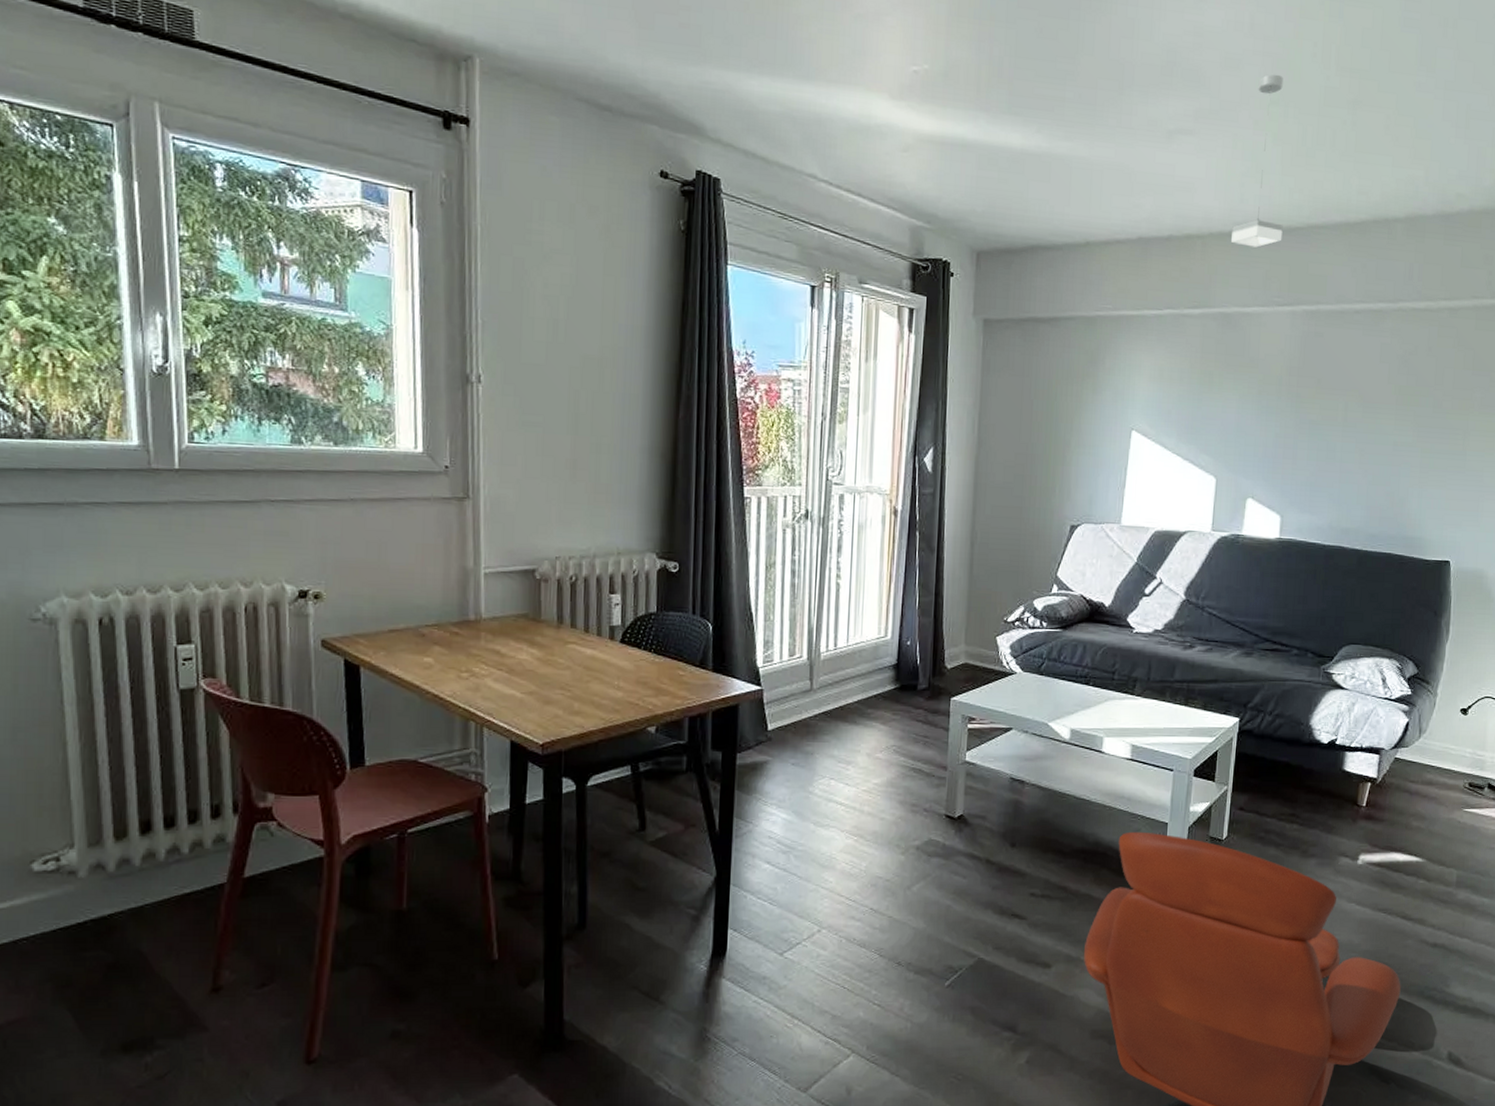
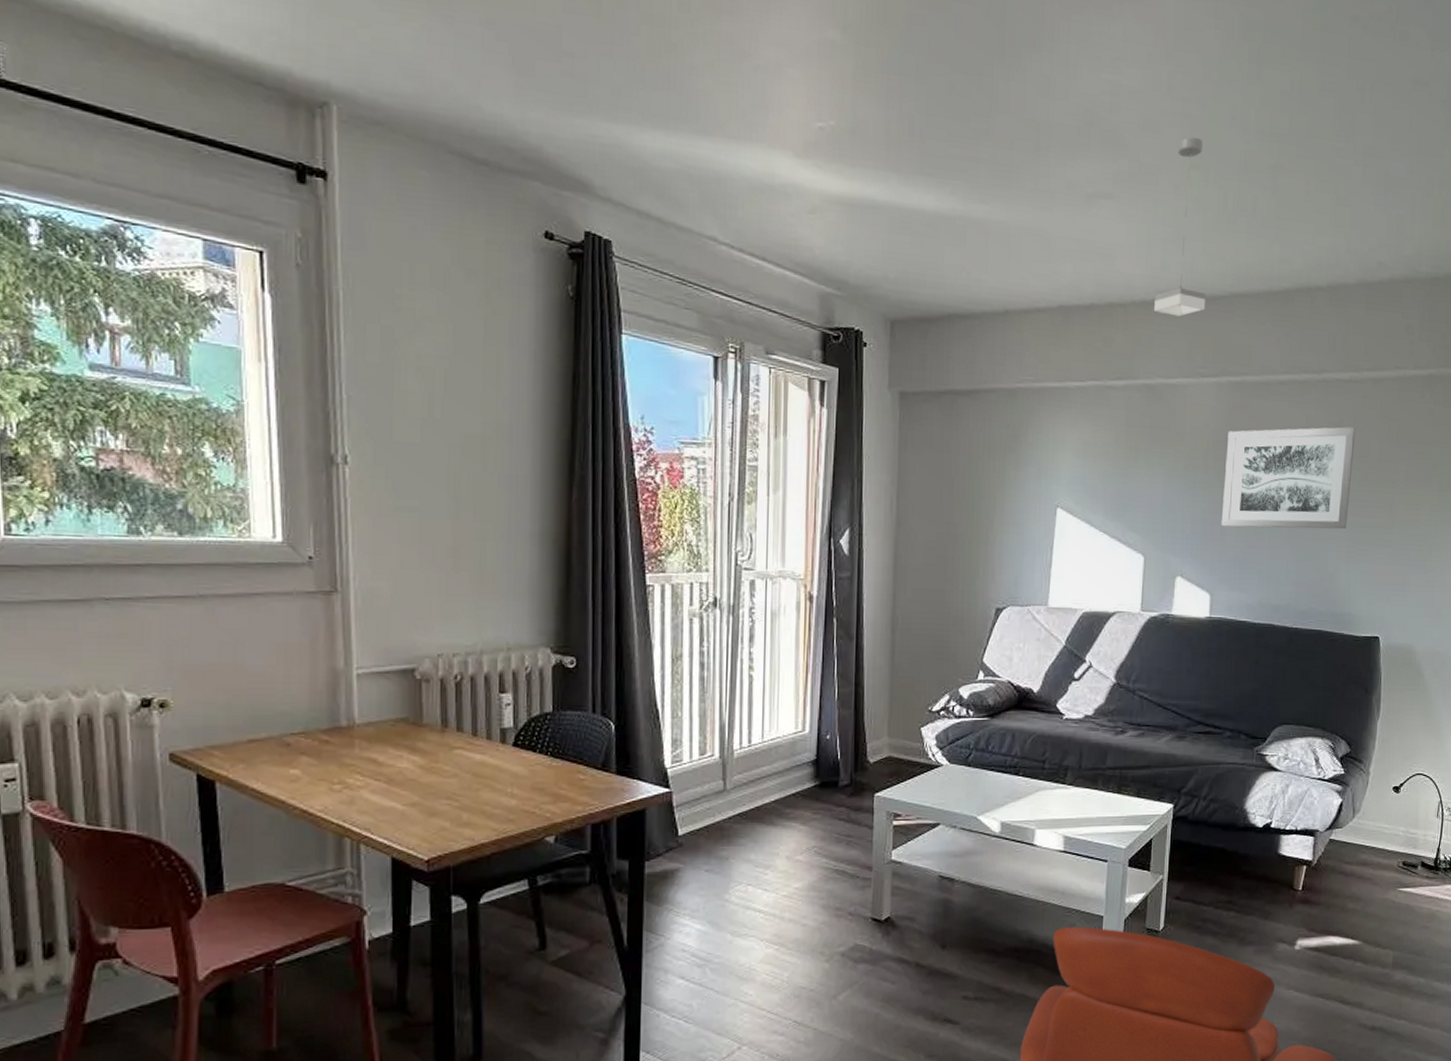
wall art: none [1293,355,1430,455] -> present [1221,427,1355,530]

